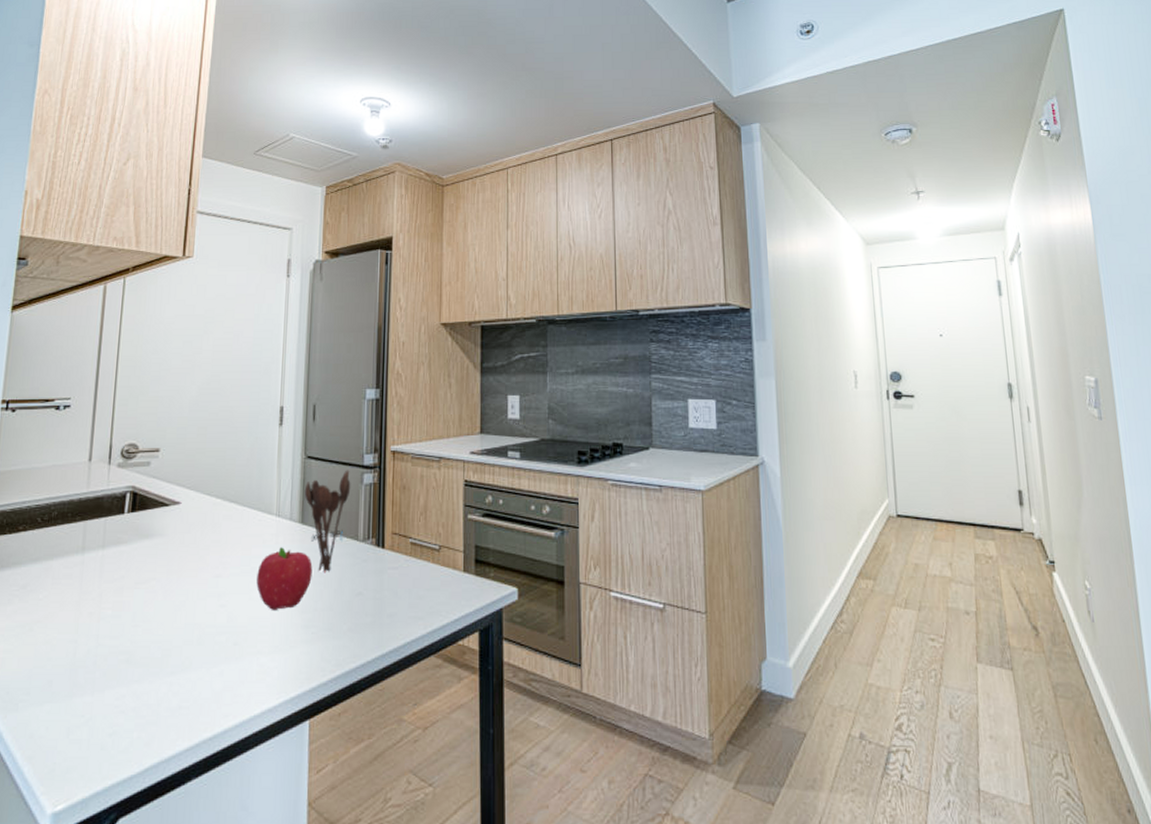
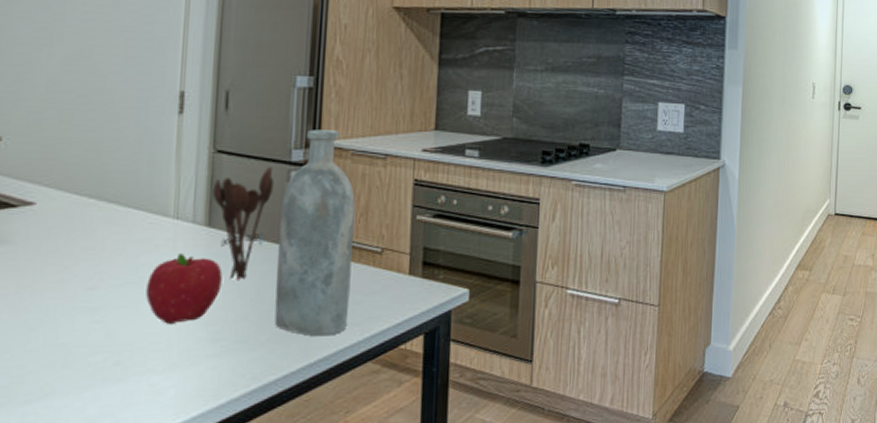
bottle: none [353,436,417,628] -> present [274,129,356,337]

